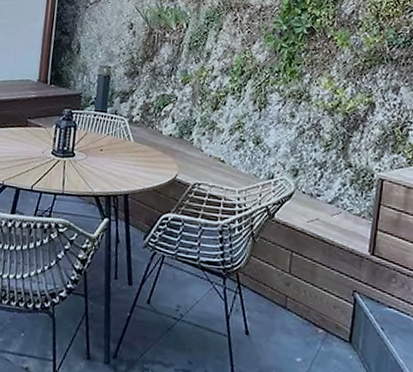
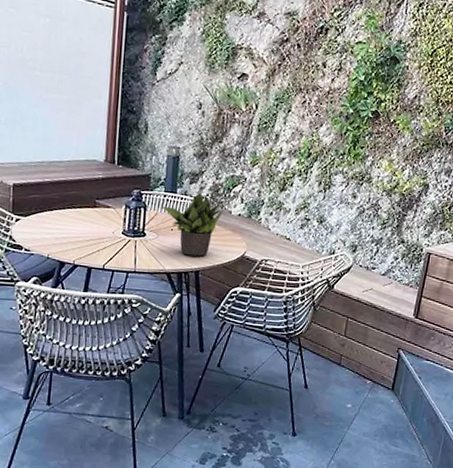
potted plant: none [90,111,155,179] -> present [160,192,224,257]

